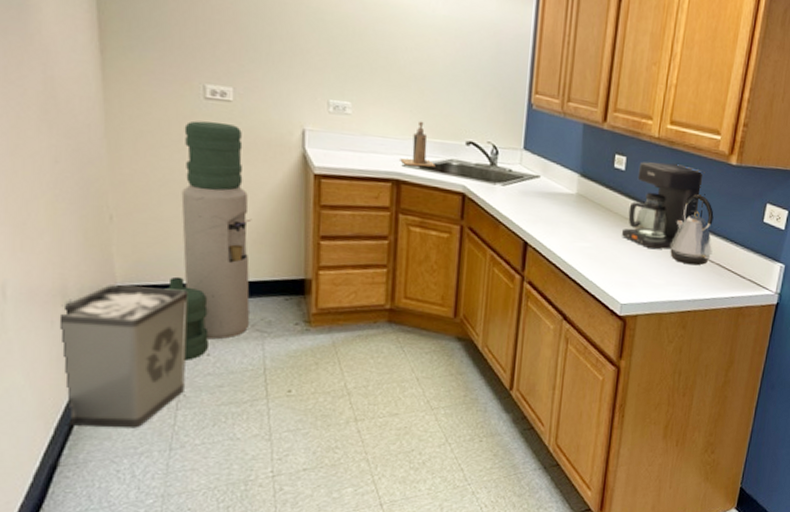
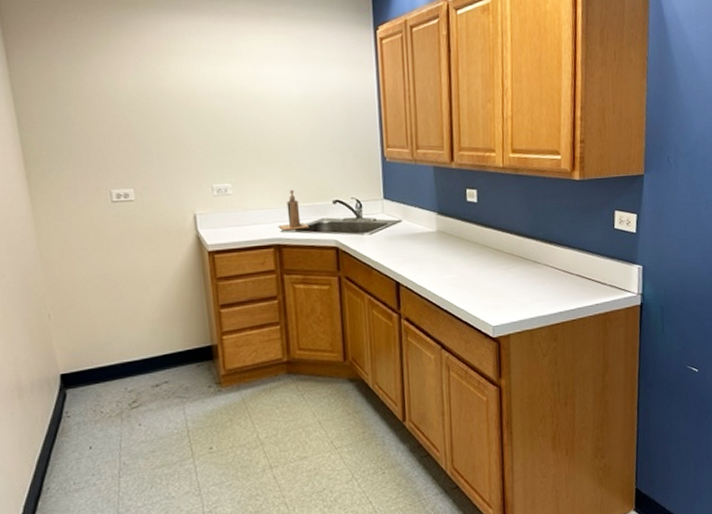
recycling bin: present [59,285,188,428] -> none [17,370,124,503]
water cooler: present [164,120,252,360] -> none [98,220,171,432]
coffee maker: present [622,162,705,250] -> none [483,188,555,271]
kettle: present [669,194,714,266] -> none [529,213,571,280]

